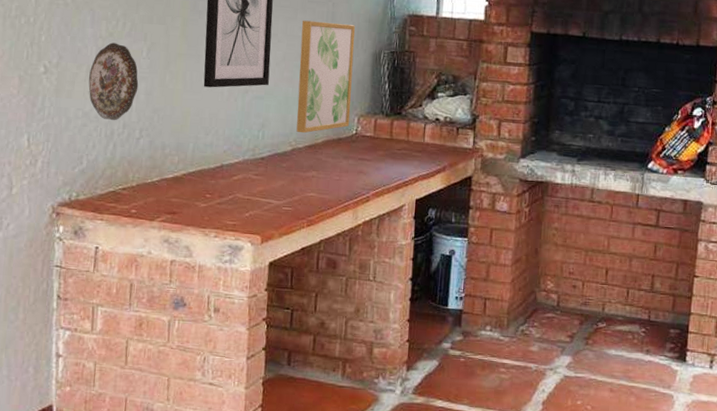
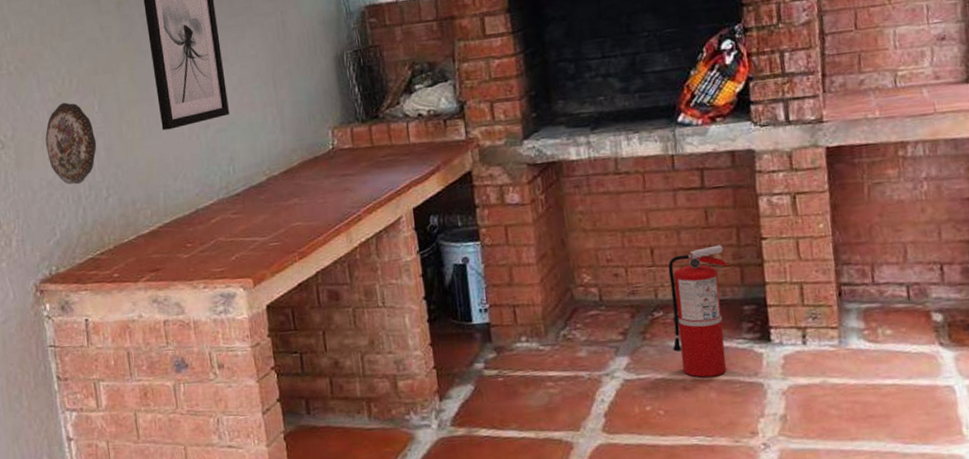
wall art: present [296,20,355,134] -> none [252,30,324,160]
fire extinguisher: none [608,275,664,384] -> present [668,245,727,378]

